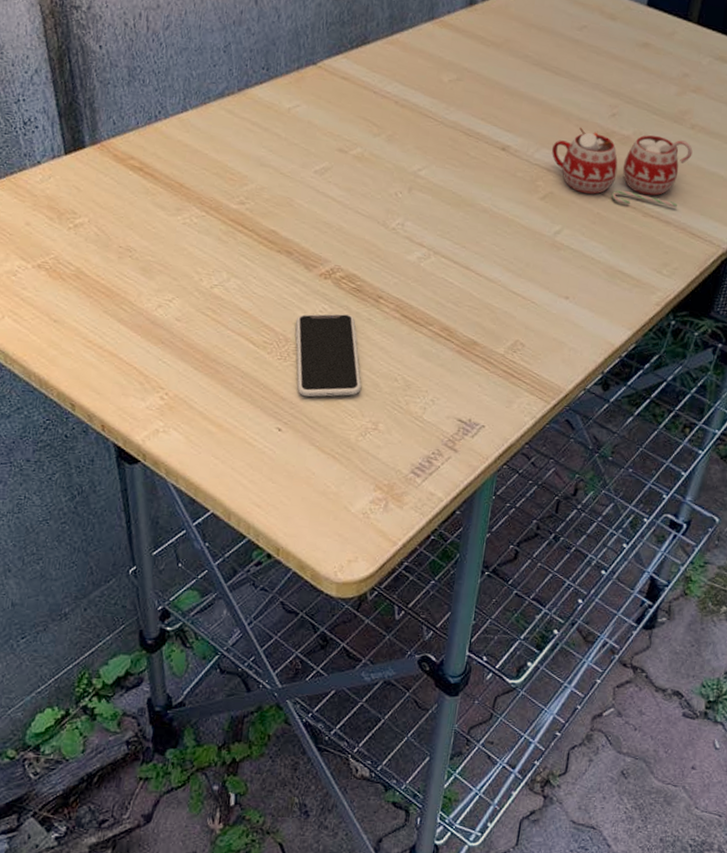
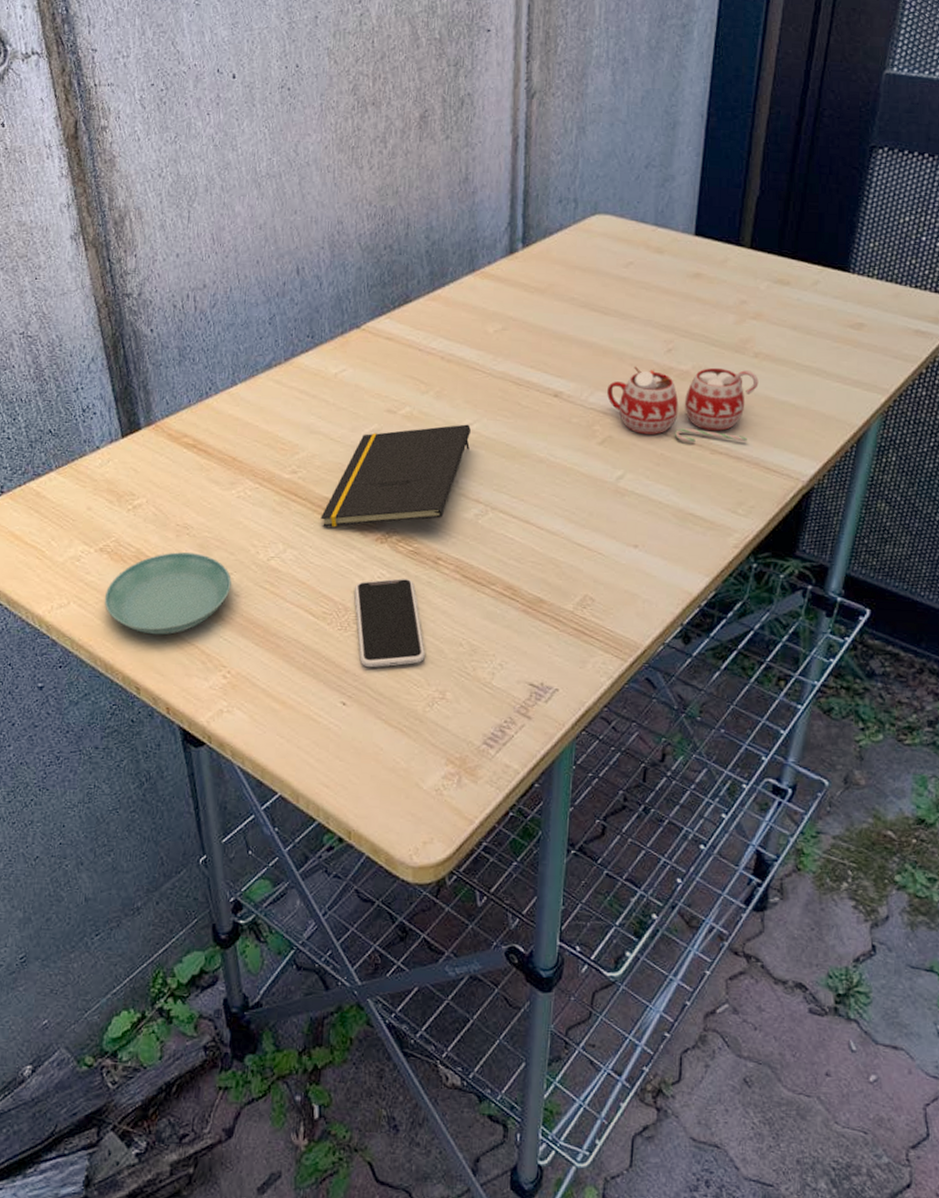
saucer: none [40,273,174,355] -> present [104,552,232,635]
notepad: none [266,169,419,260] -> present [320,424,471,527]

